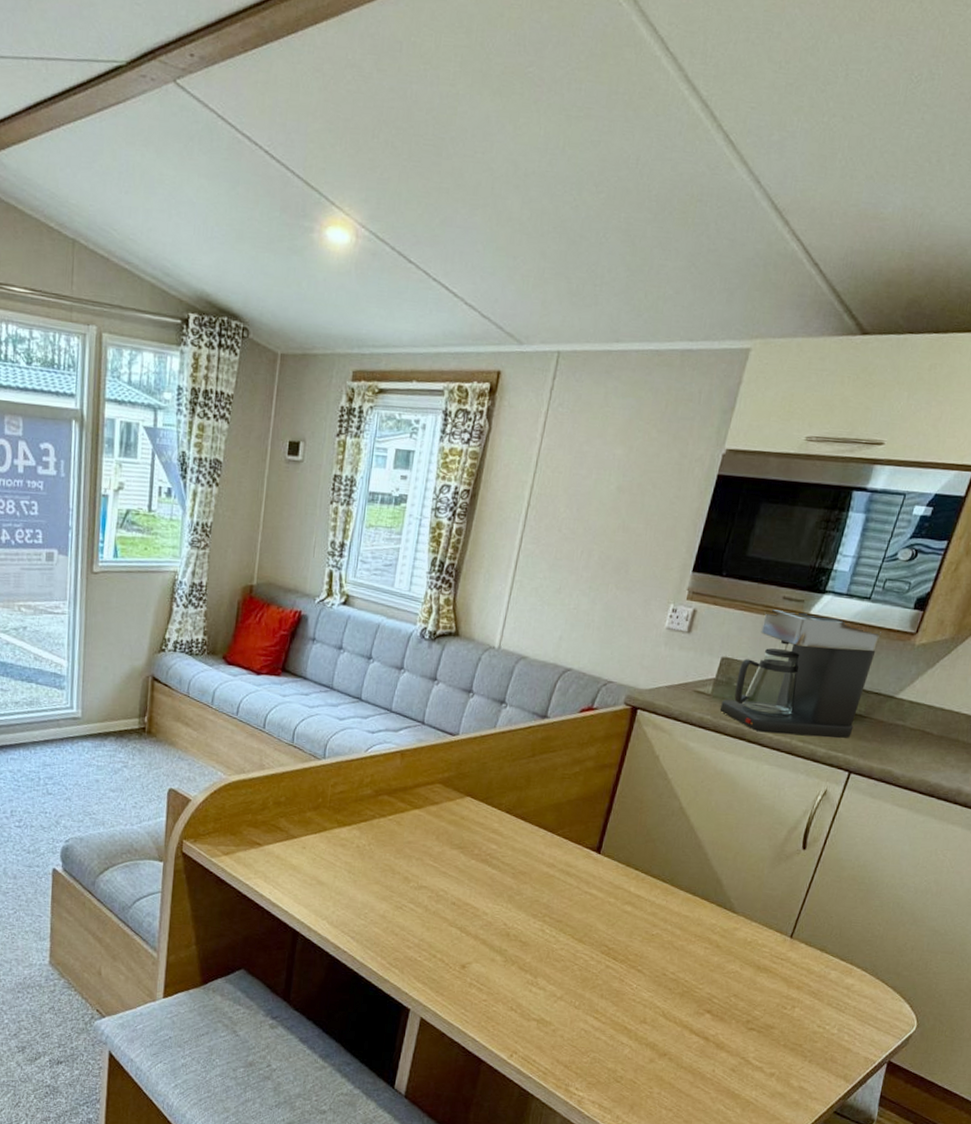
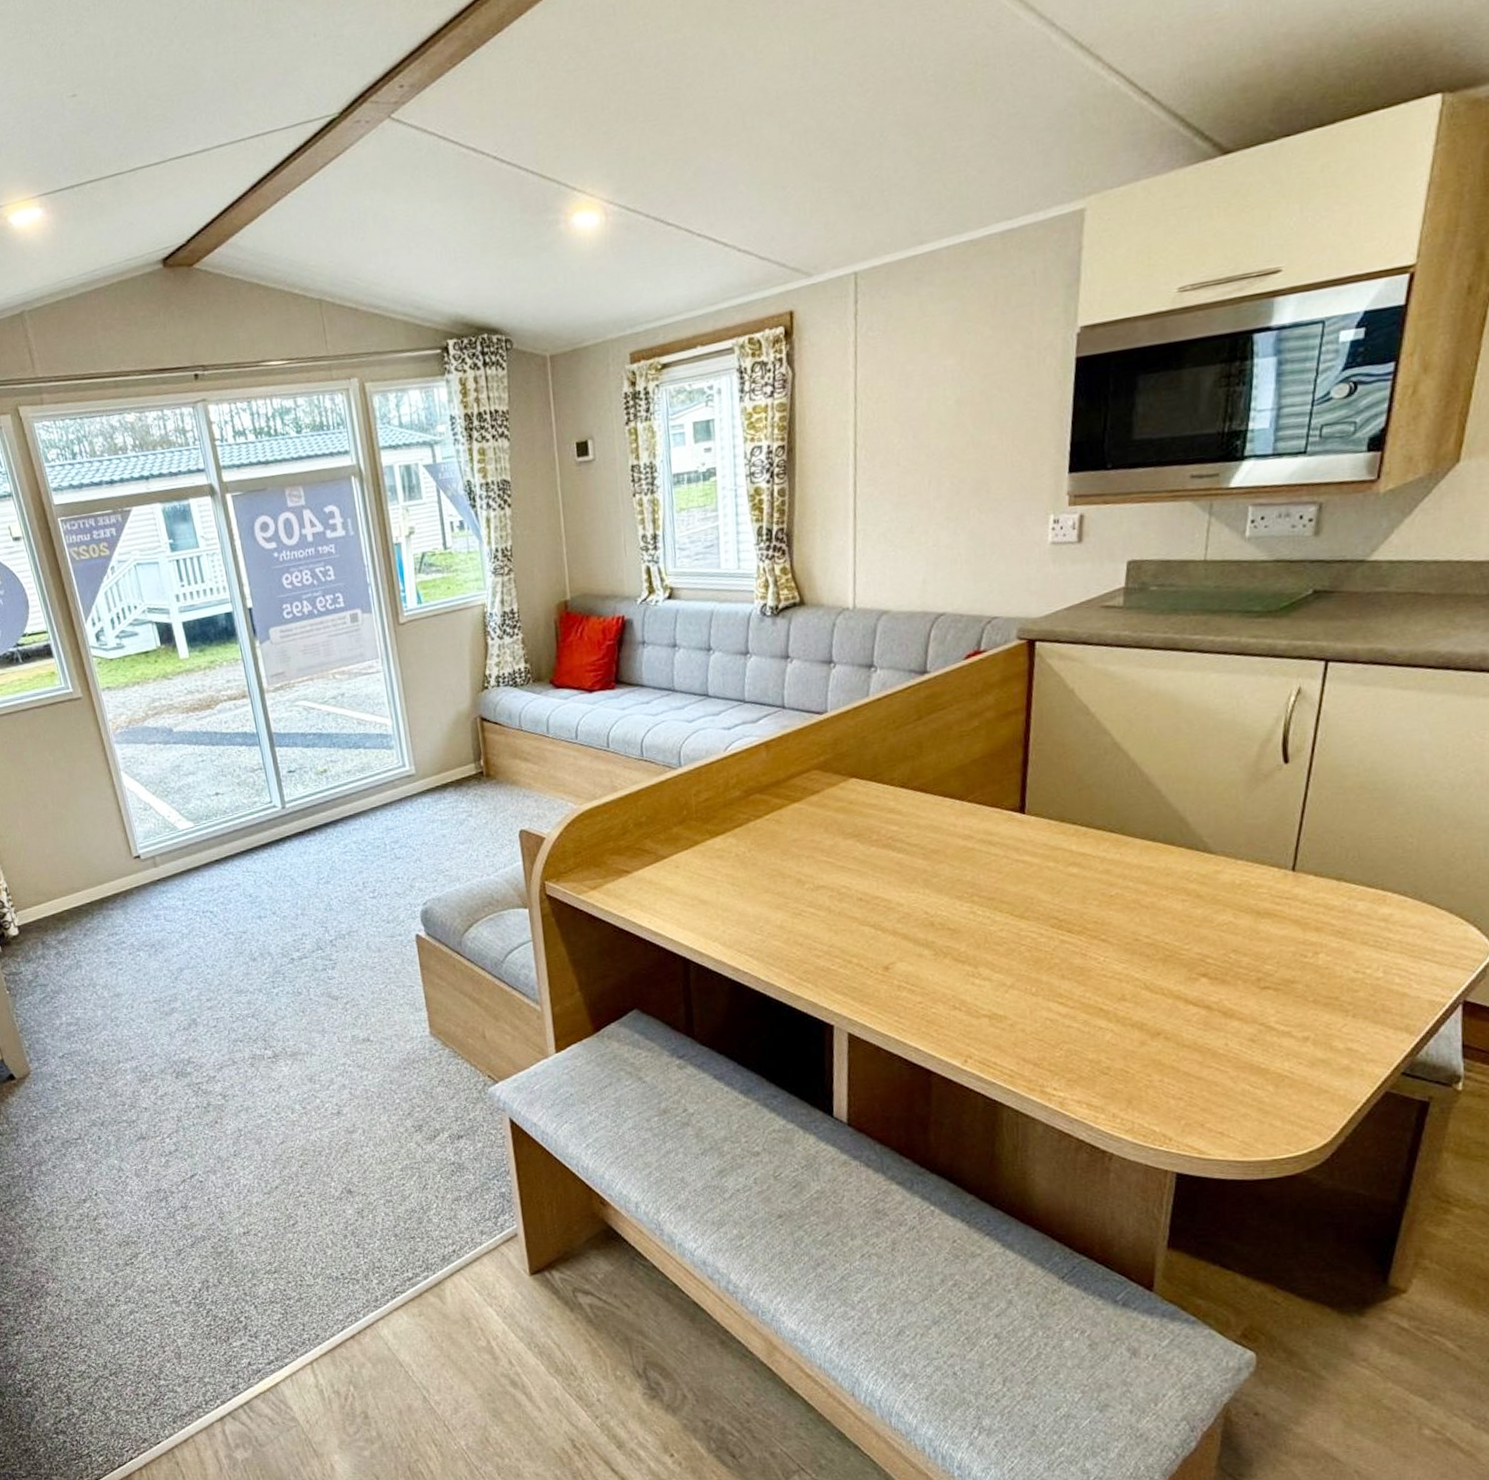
coffee maker: present [719,609,881,738] -> none [1138,485,1330,637]

